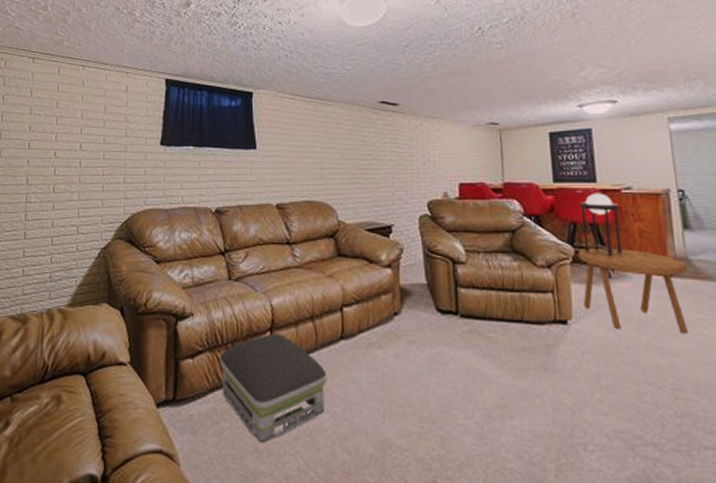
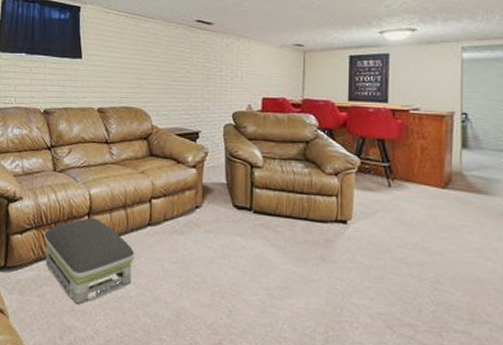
side table: present [578,247,688,335] -> none [363,159,460,238]
table lamp: present [580,192,624,257] -> none [370,112,405,169]

